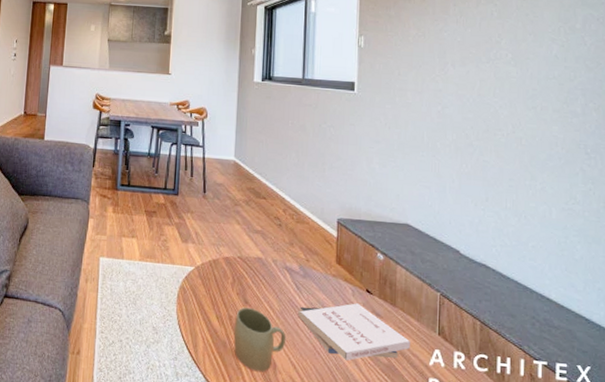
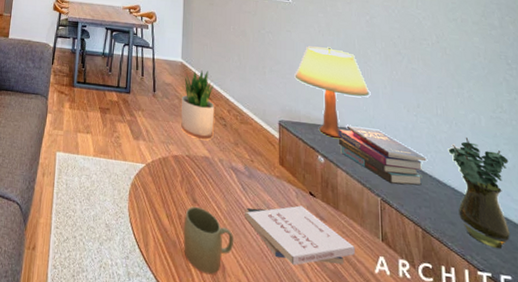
planter: none [232,169,269,240] -> present [180,70,214,140]
table lamp: none [358,141,436,235] -> present [296,47,370,138]
books: none [399,222,491,280] -> present [338,125,427,186]
vase: none [514,231,576,339] -> present [448,138,510,249]

